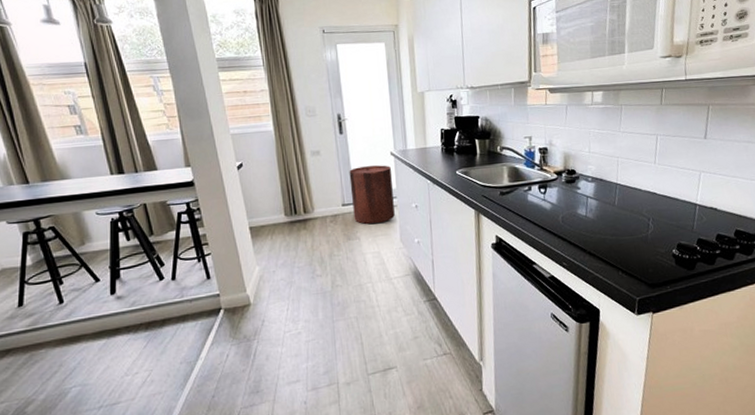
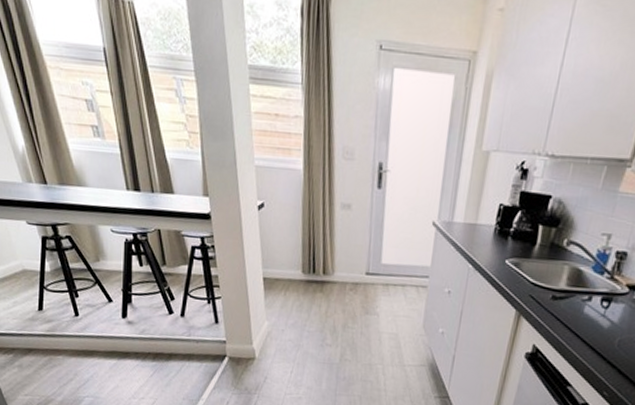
trash can: present [349,165,395,224] -> none [376,232,429,302]

